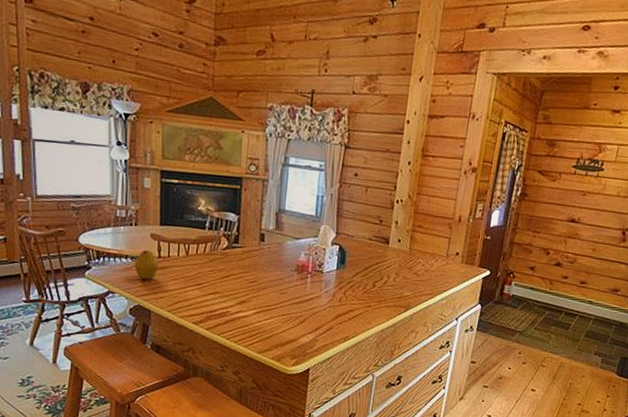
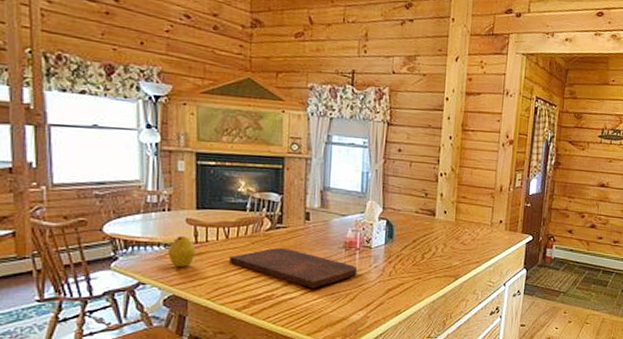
cutting board: none [189,266,309,309] -> present [229,247,358,289]

